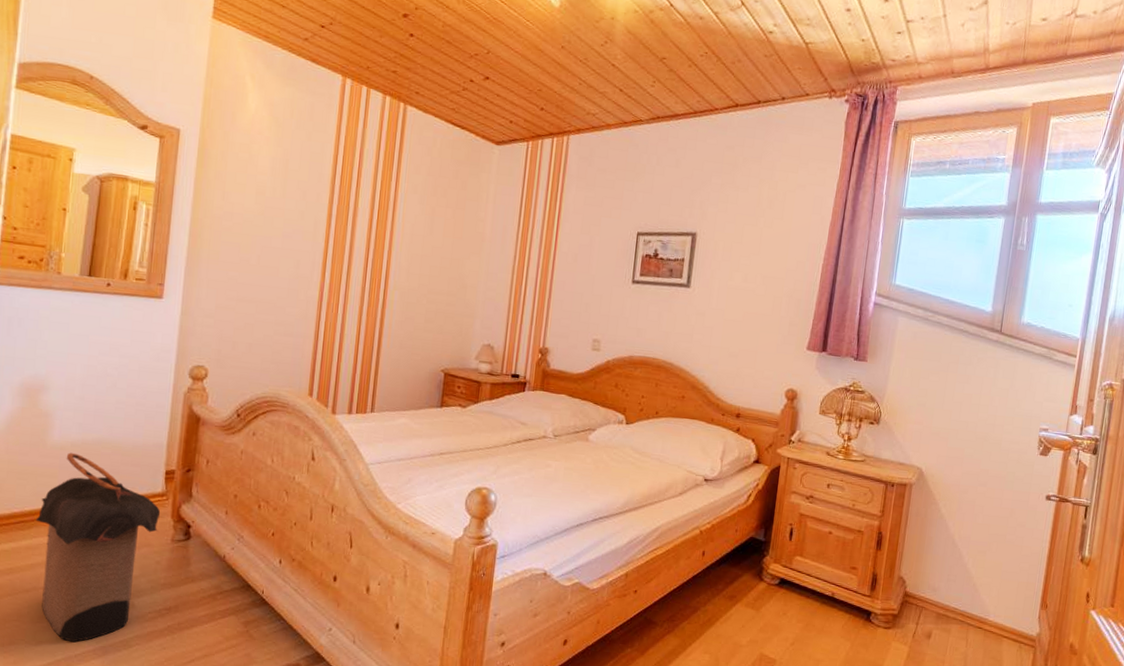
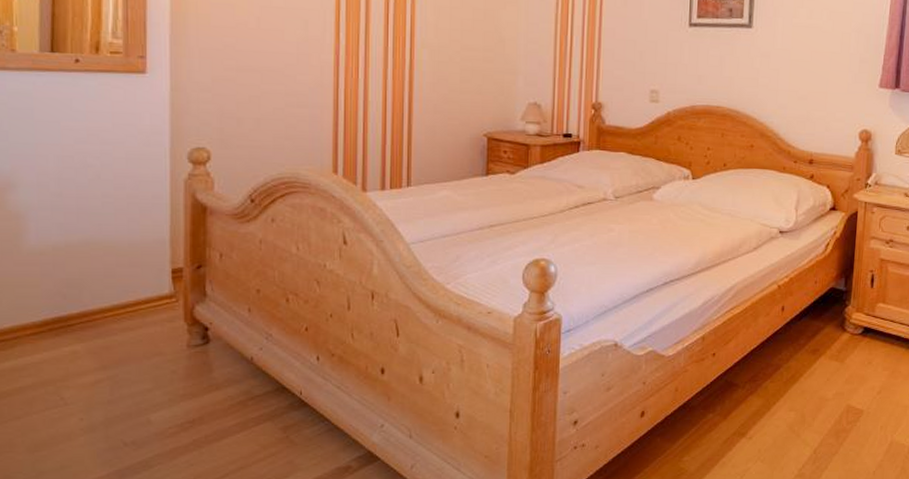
laundry hamper: present [35,452,161,643] -> none [18,257,171,469]

